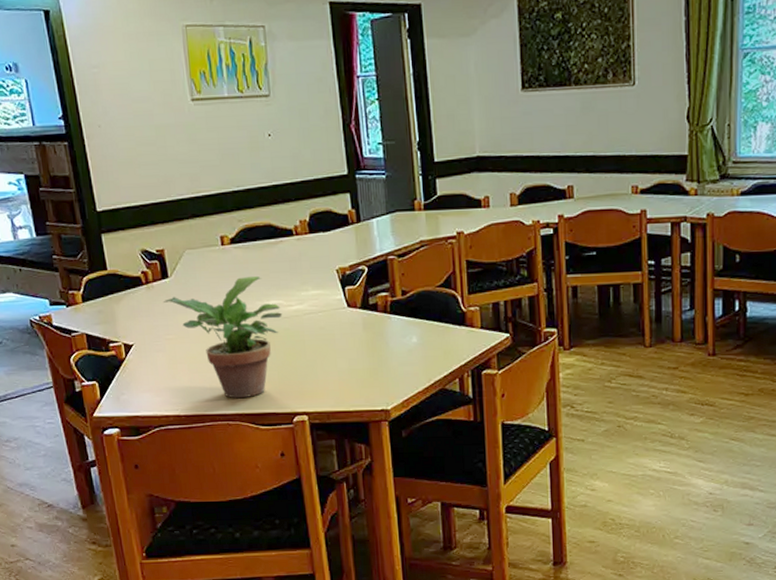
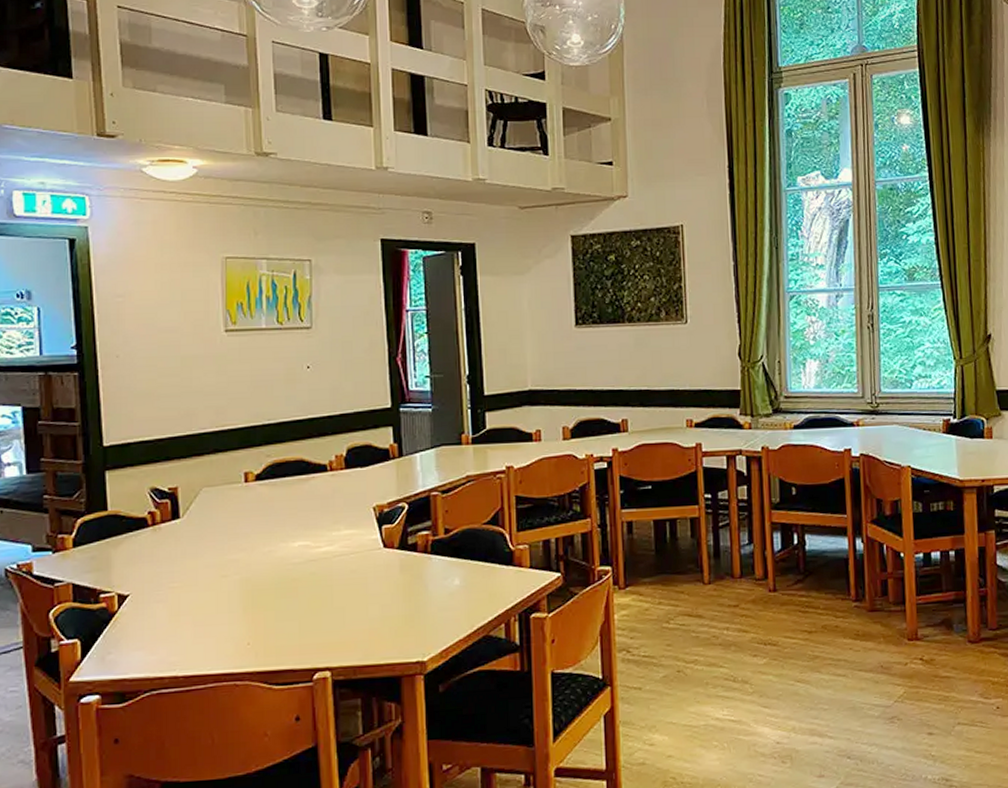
potted plant: present [163,275,283,399] -> none [170,515,310,655]

